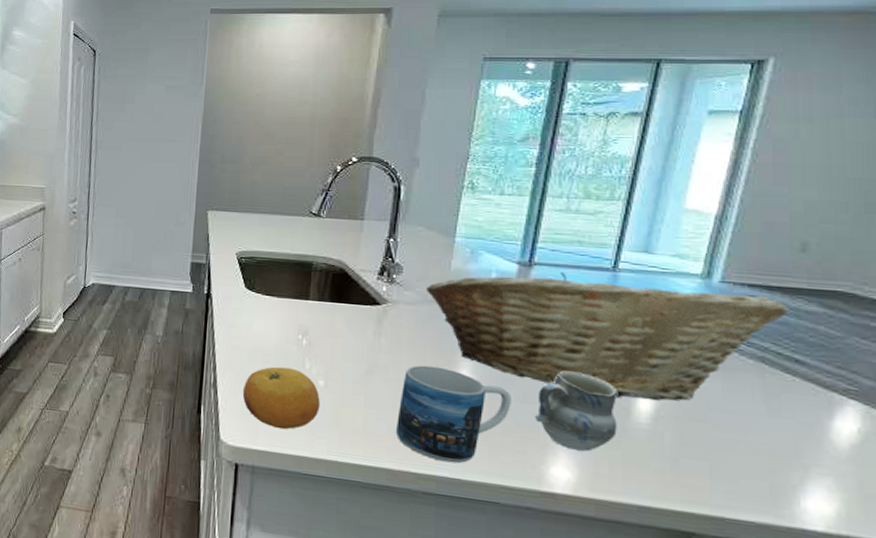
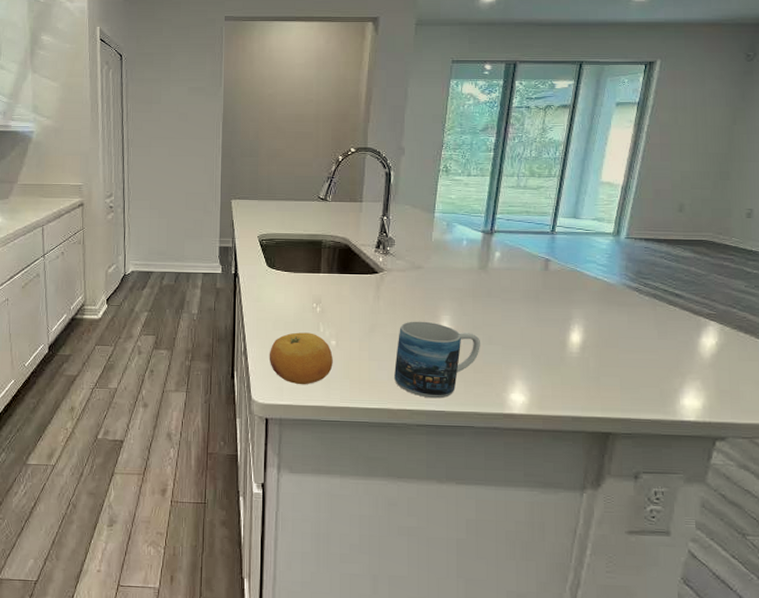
fruit basket: present [426,271,789,401] -> none [414,237,672,334]
cup: present [534,372,617,452] -> none [497,317,557,379]

